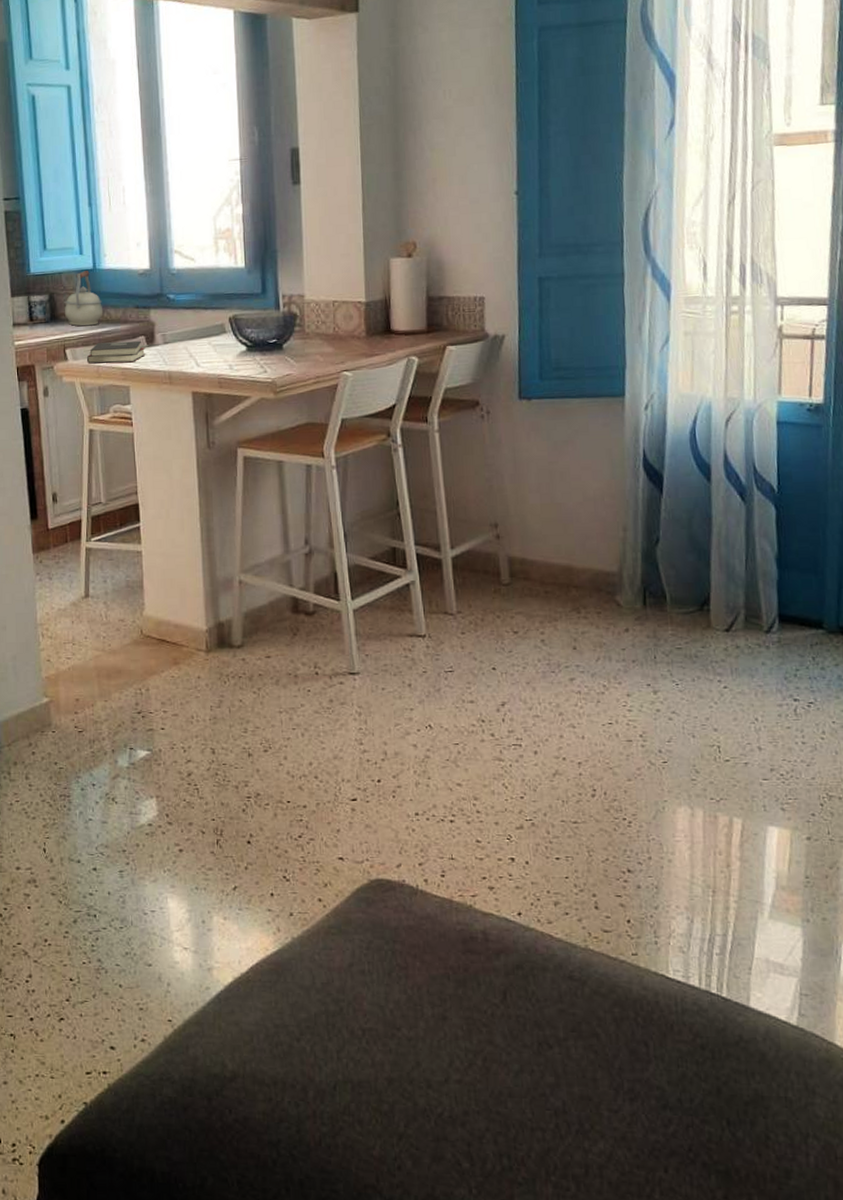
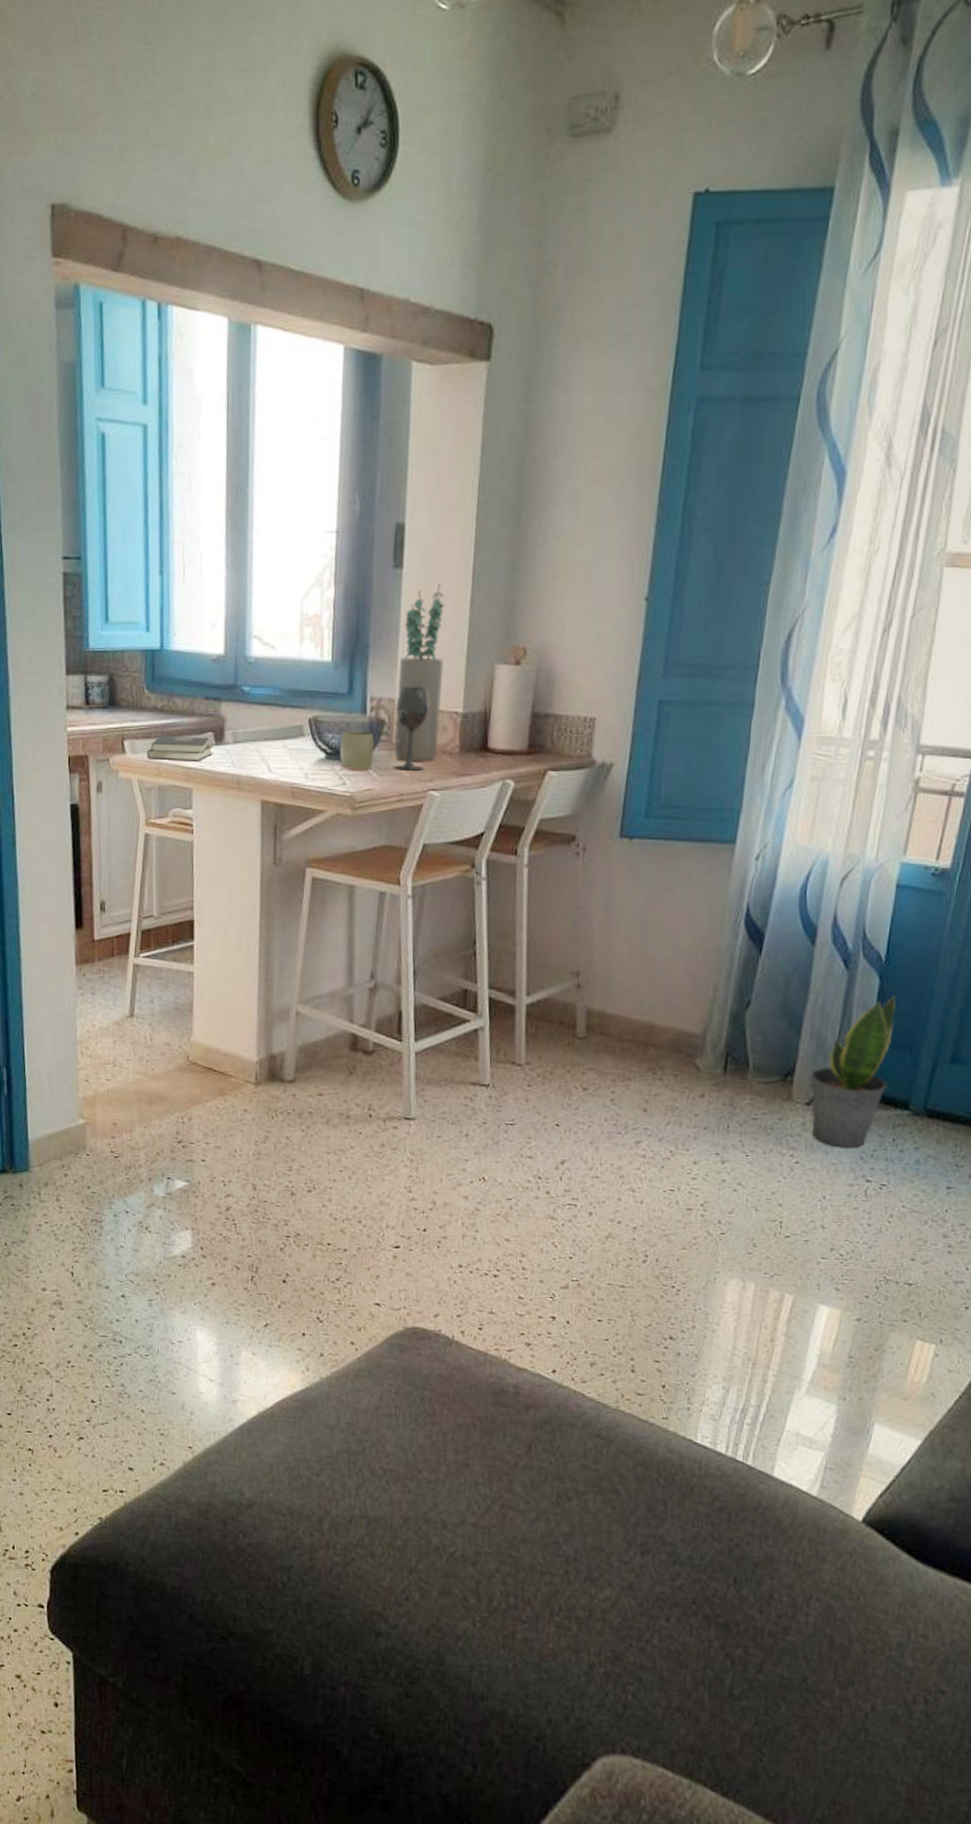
kettle: present [64,271,104,327] -> none [124,651,169,716]
mug: none [259,325,290,359] -> present [339,732,375,770]
vase: none [305,195,346,348] -> present [395,584,444,762]
wine glass: none [305,282,335,356] -> present [394,687,430,771]
potted plant: none [726,523,799,670] -> present [811,996,896,1149]

